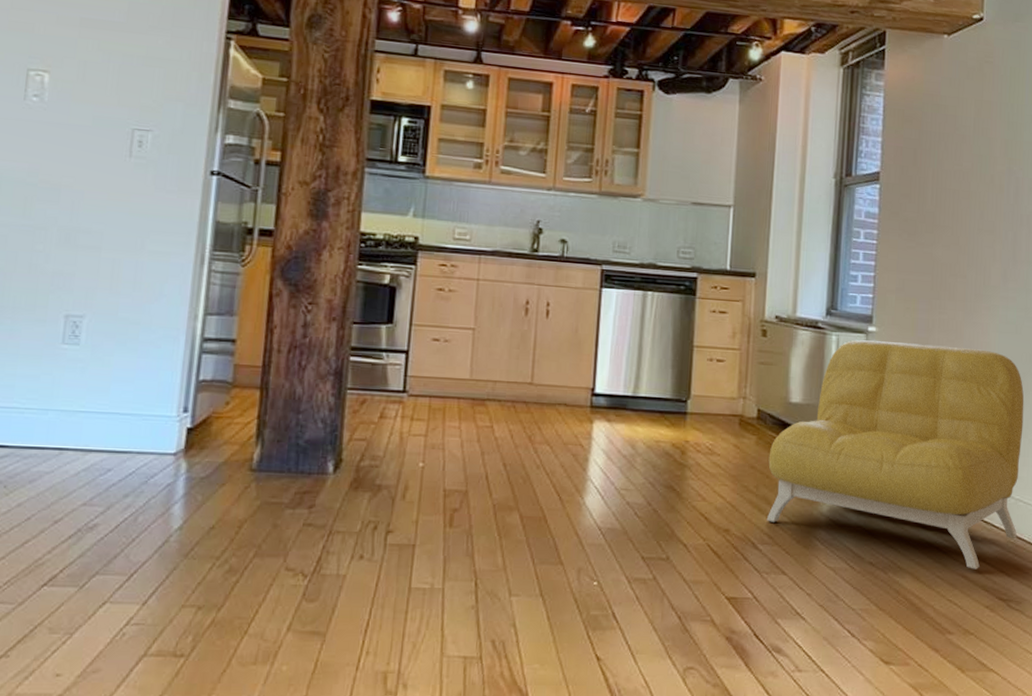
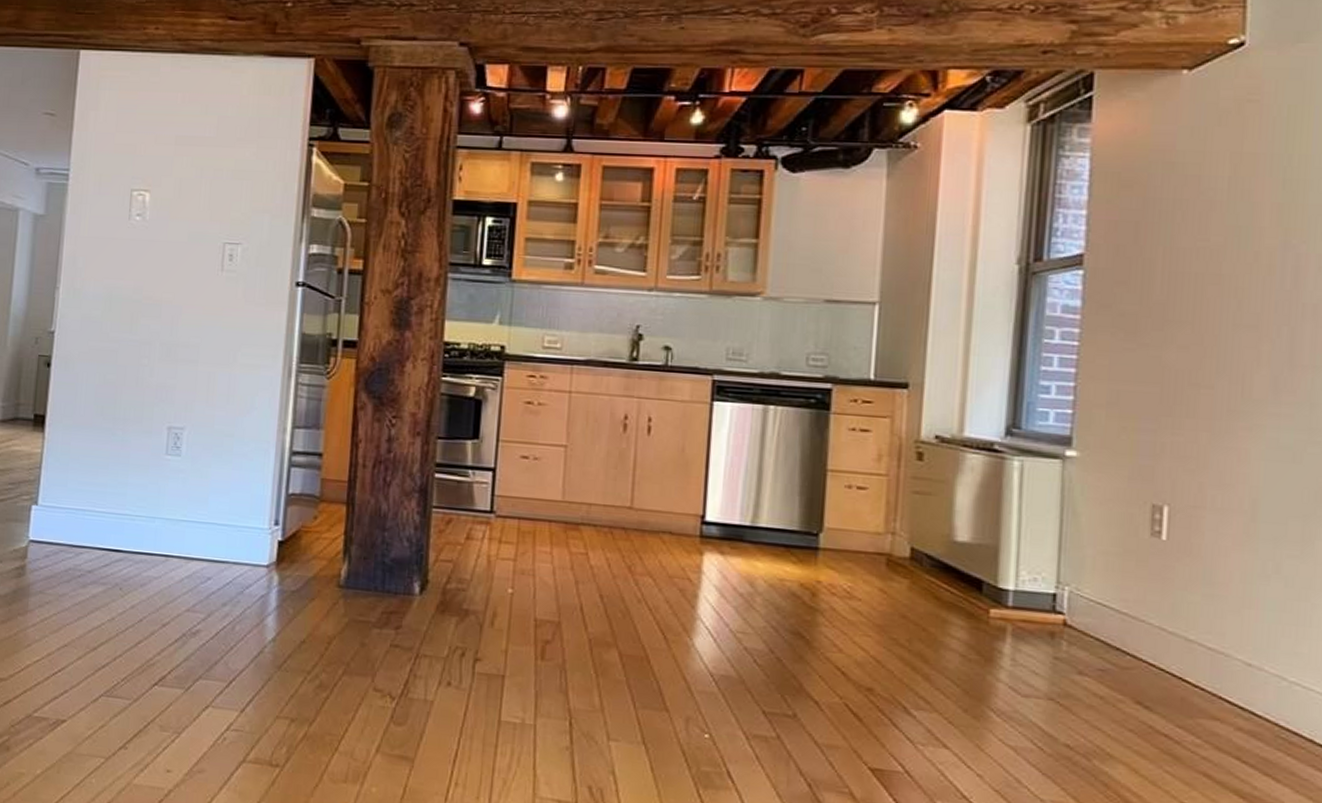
armchair: present [766,340,1024,570] -> none [922,466,1305,768]

